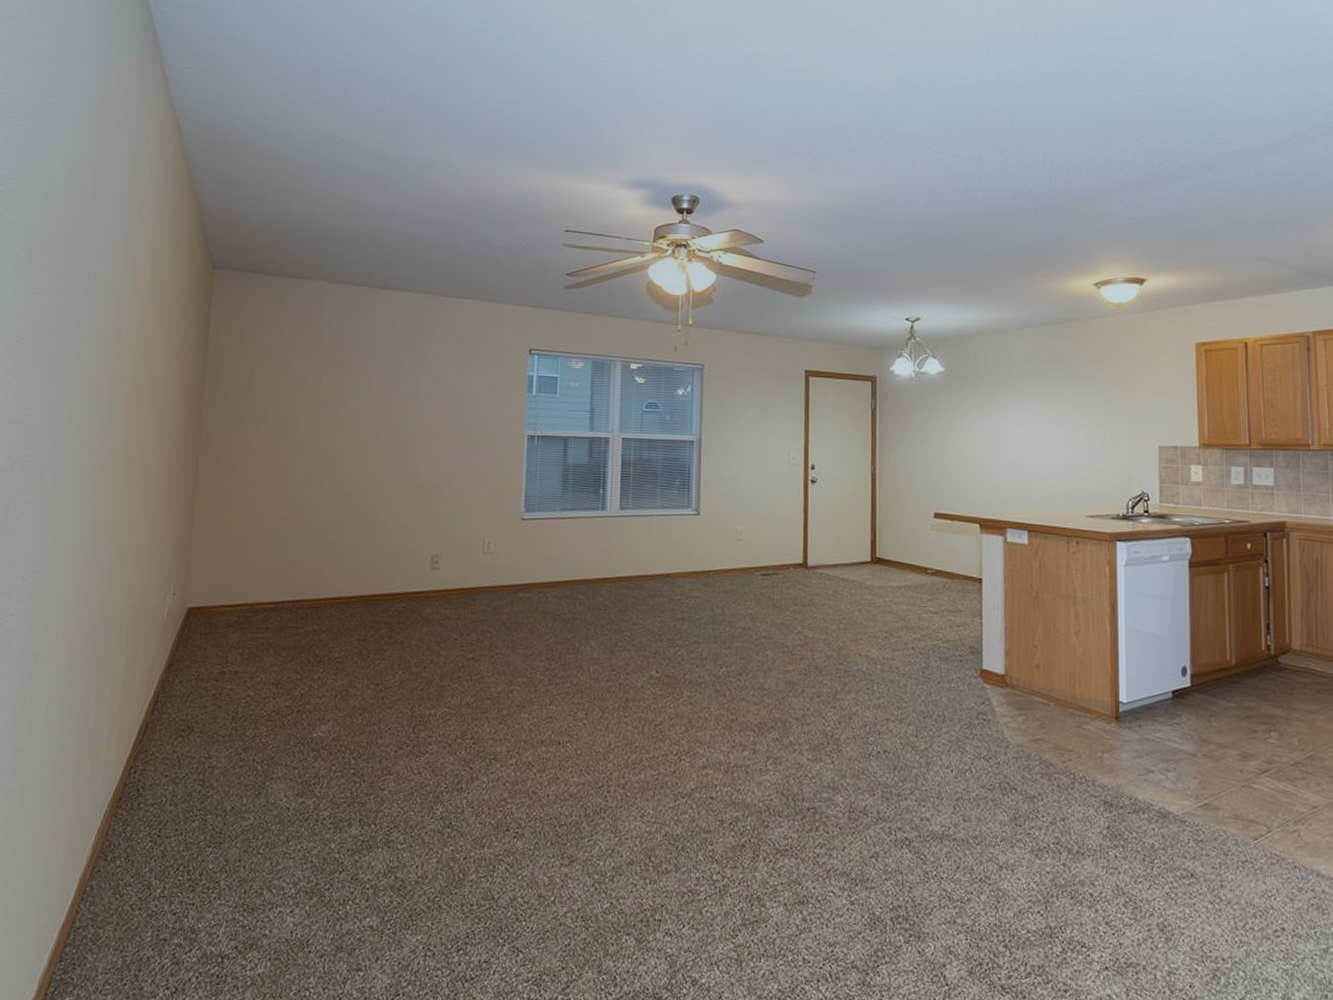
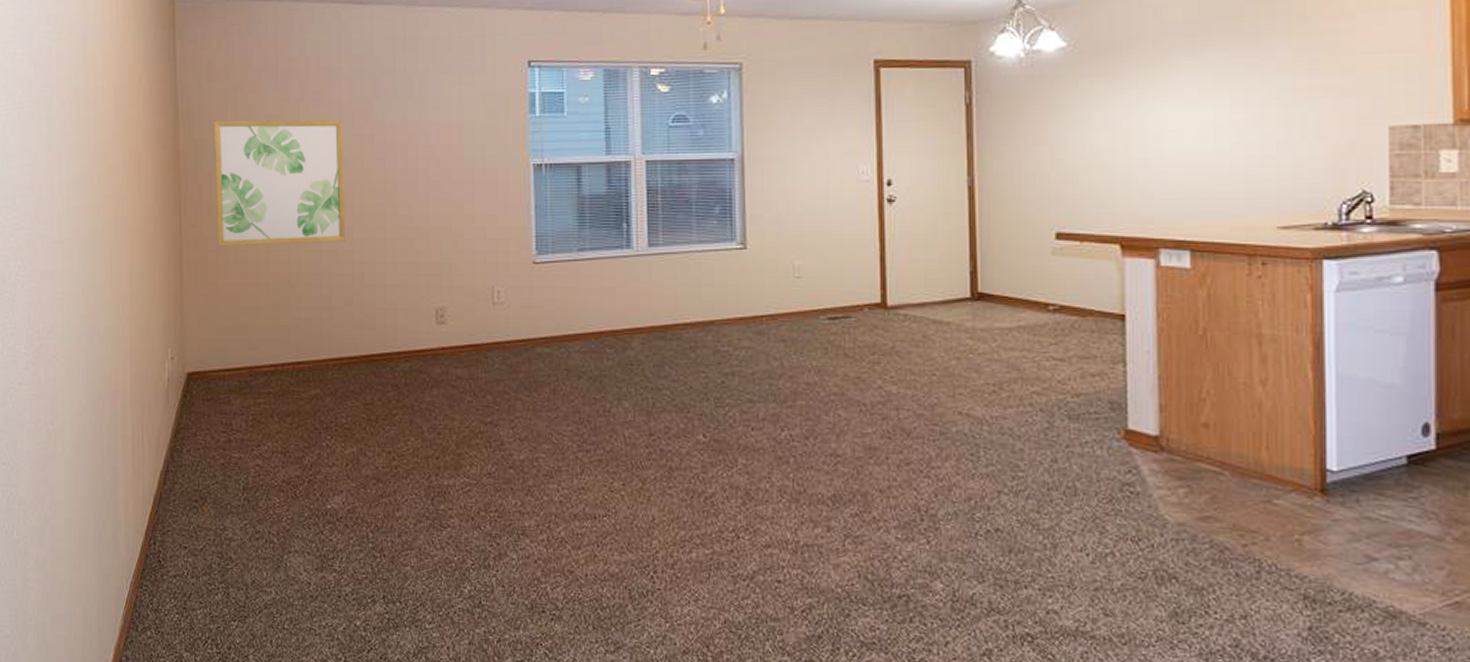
wall art: none [232,379,362,493] -> present [213,119,347,247]

